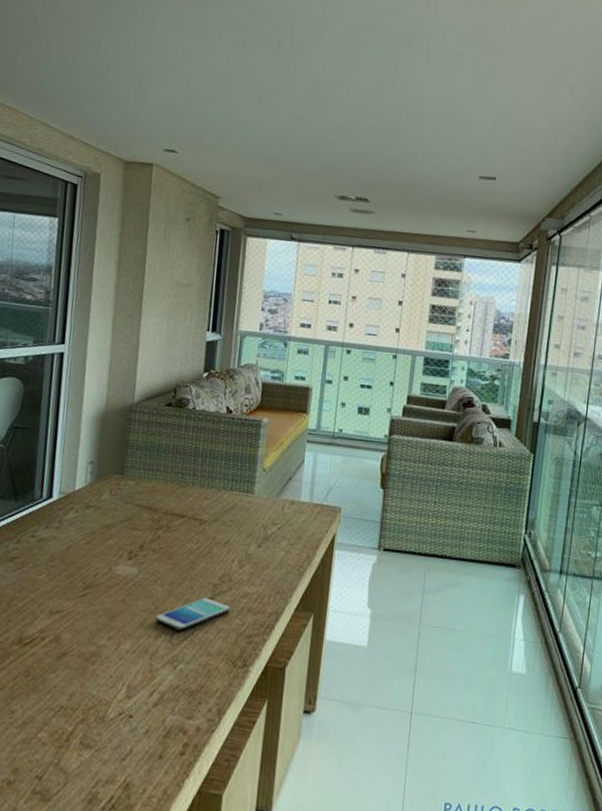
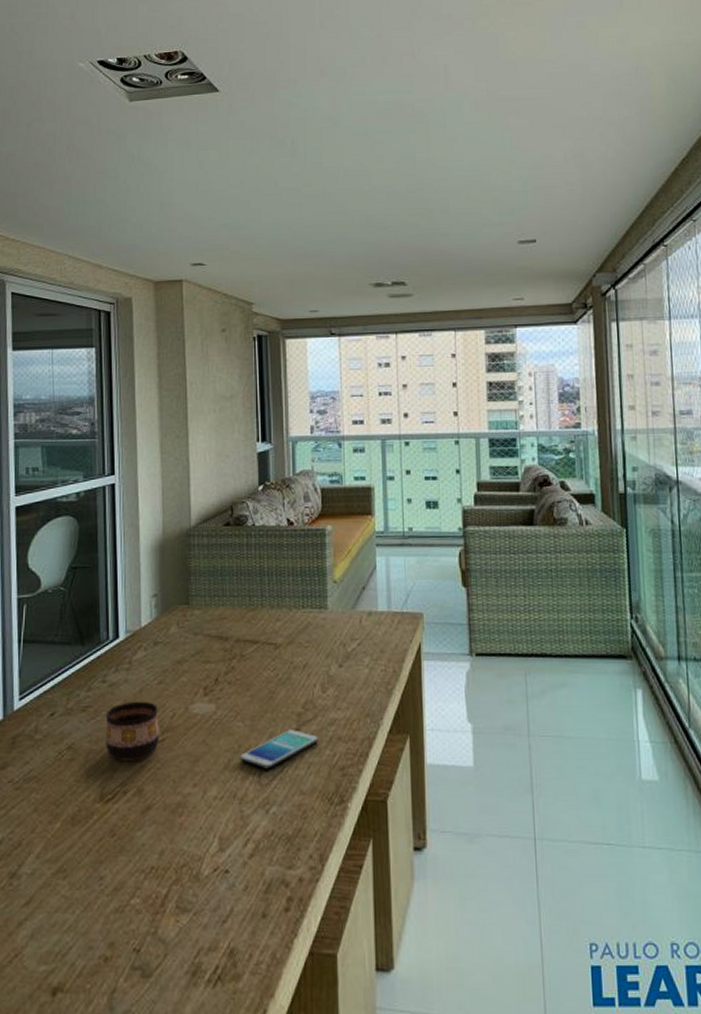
cup: none [28,557,83,611] -> present [105,701,159,761]

